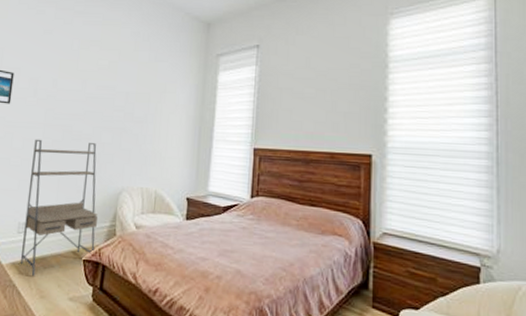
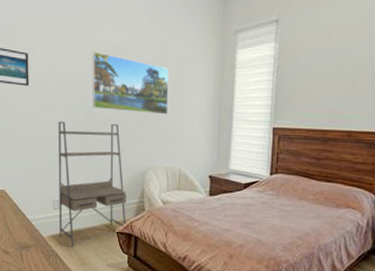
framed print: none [72,72,151,134] -> present [92,52,169,115]

